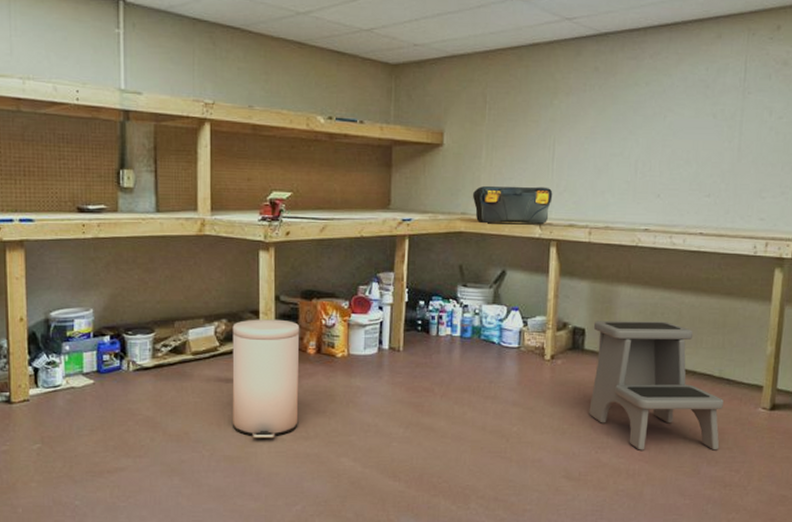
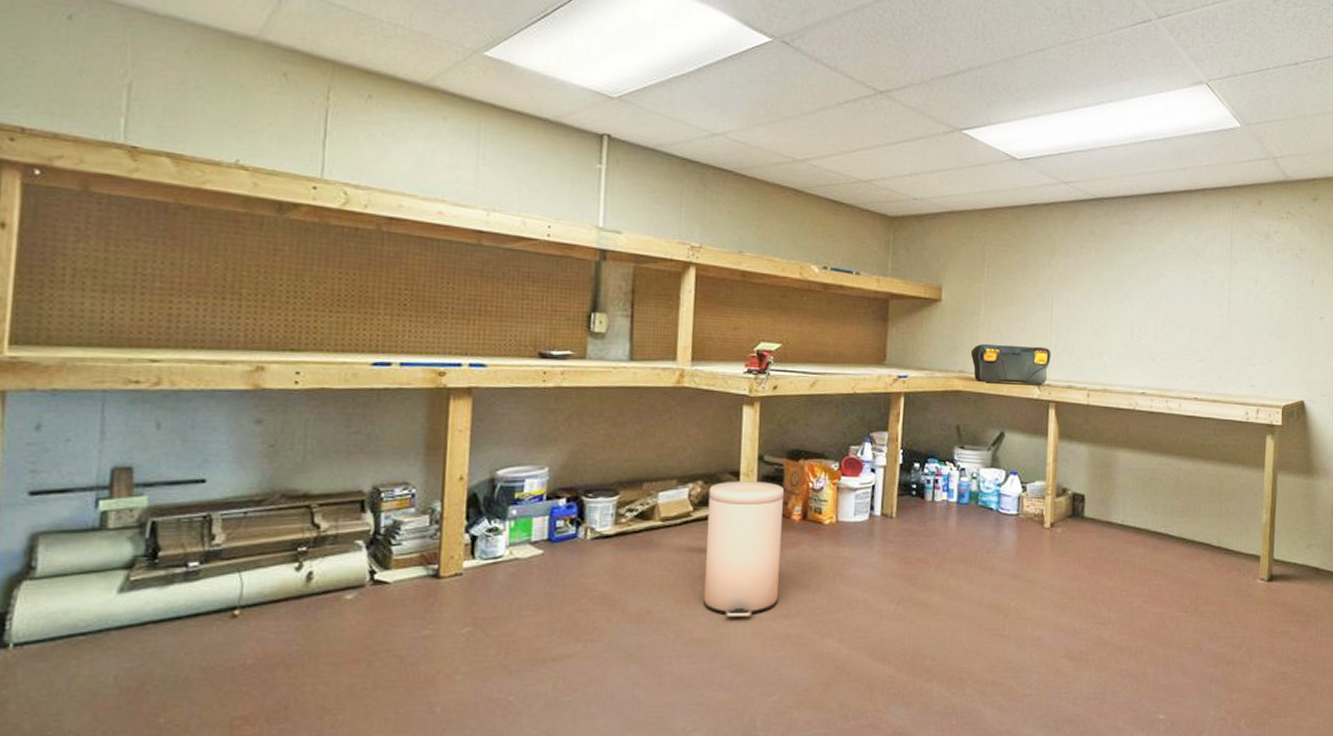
step stool: present [589,321,724,450] -> none [1089,486,1223,626]

